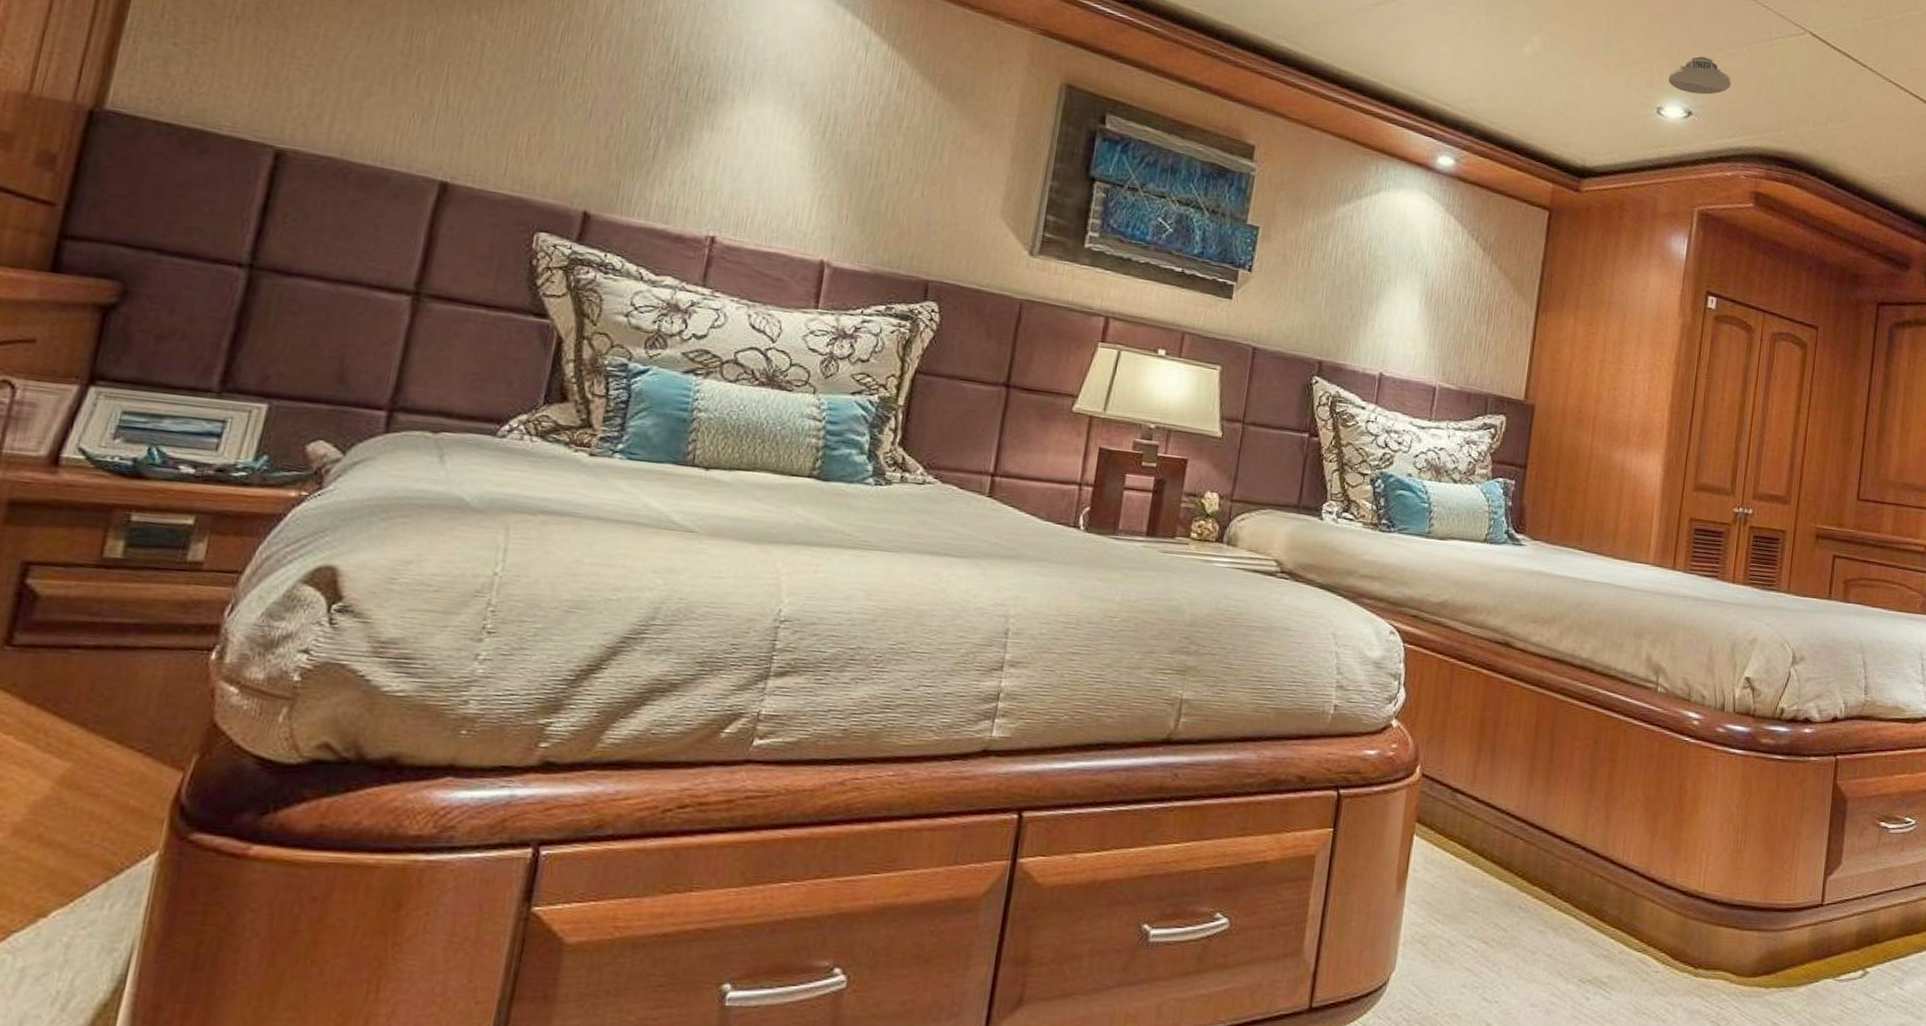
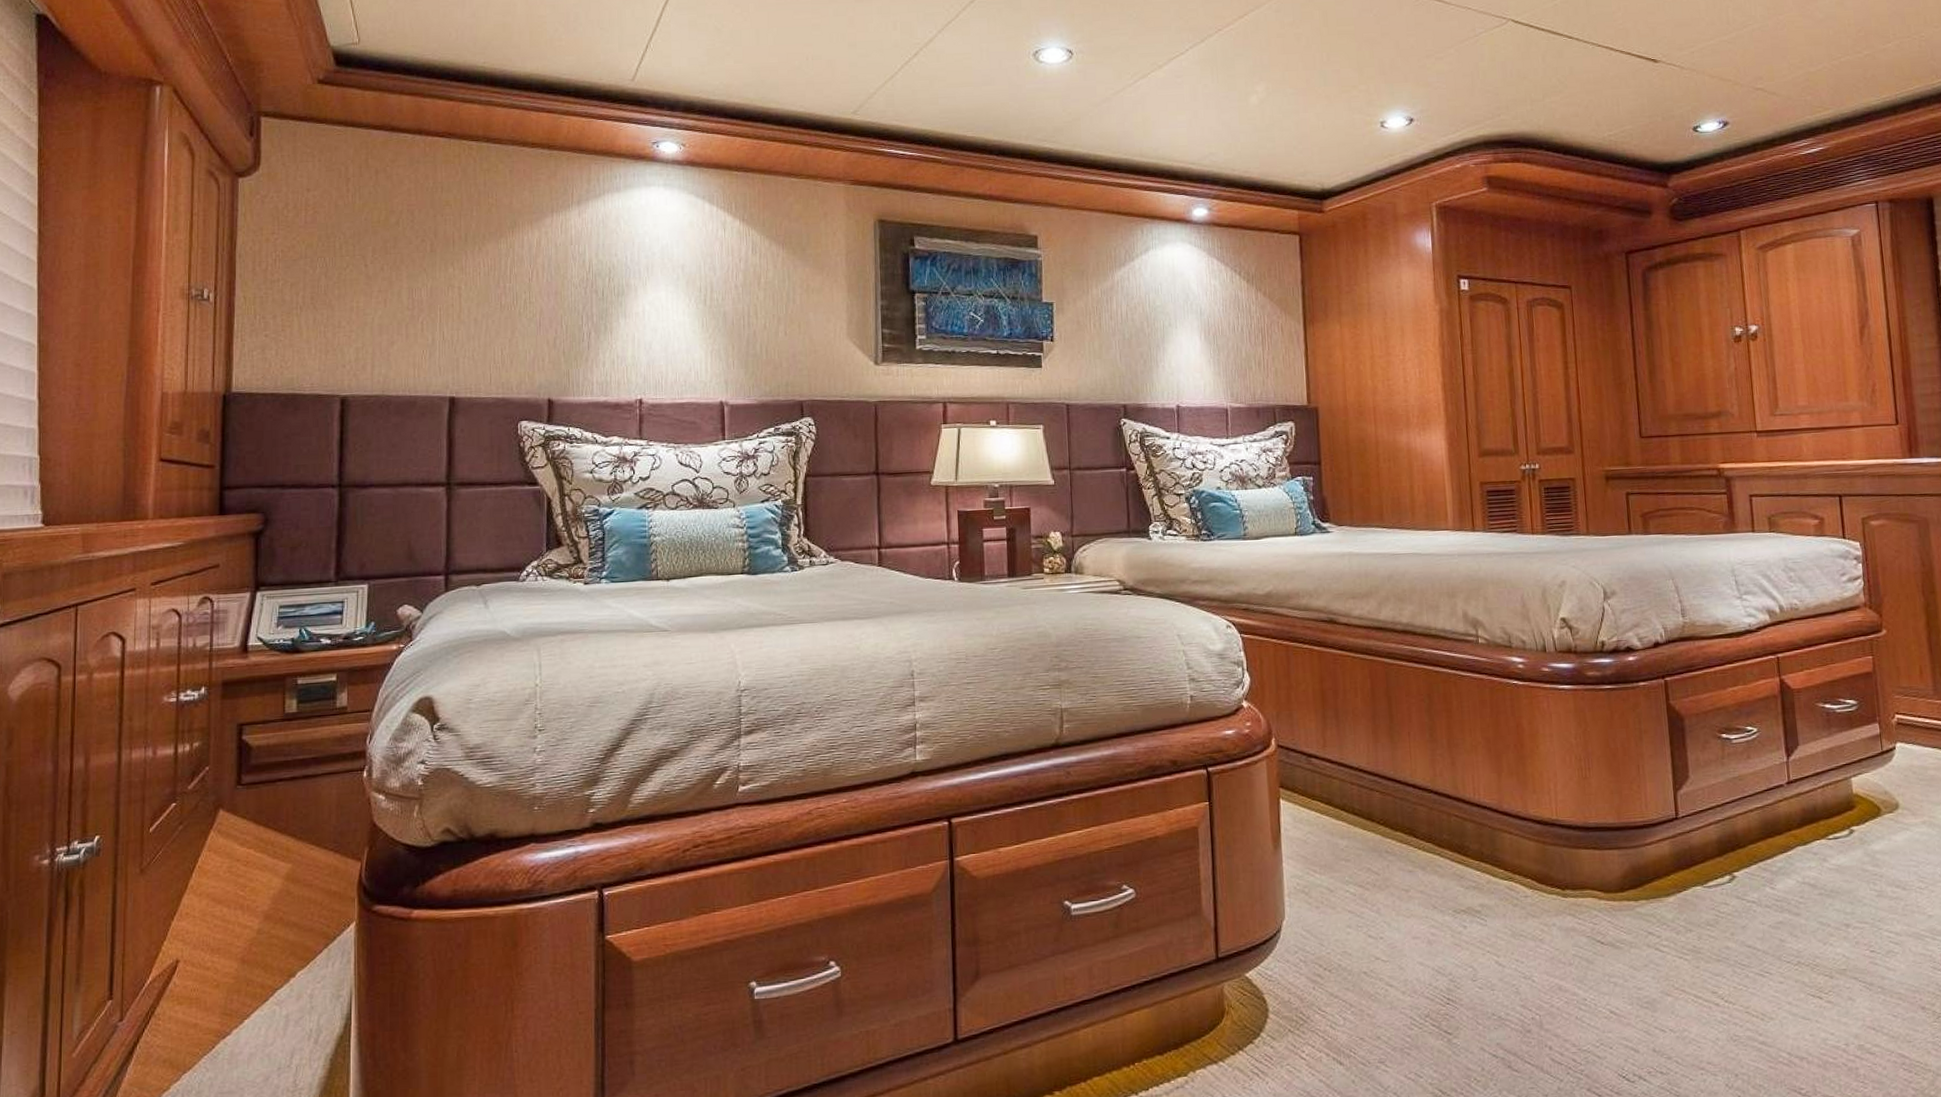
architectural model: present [1668,56,1732,95] -> none [1385,66,1446,102]

